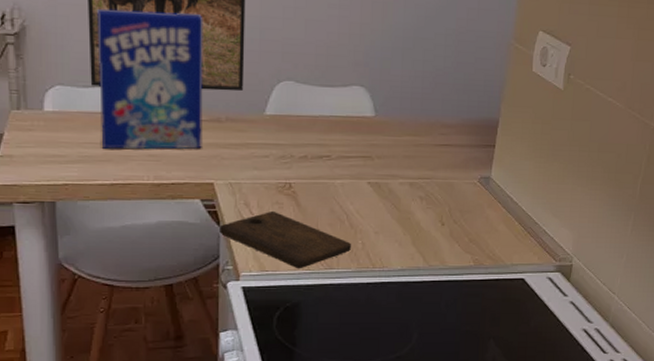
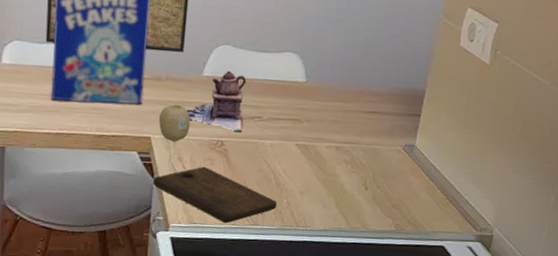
fruit: none [220,146,256,186] -> present [158,104,191,142]
teapot: none [250,108,312,173] -> present [186,71,246,133]

